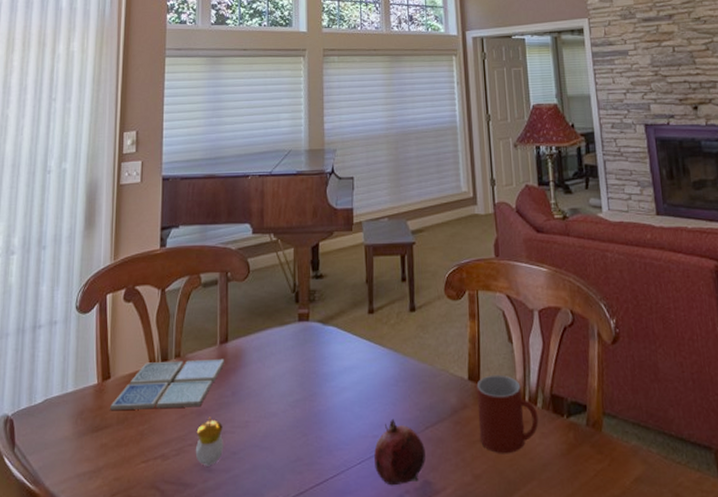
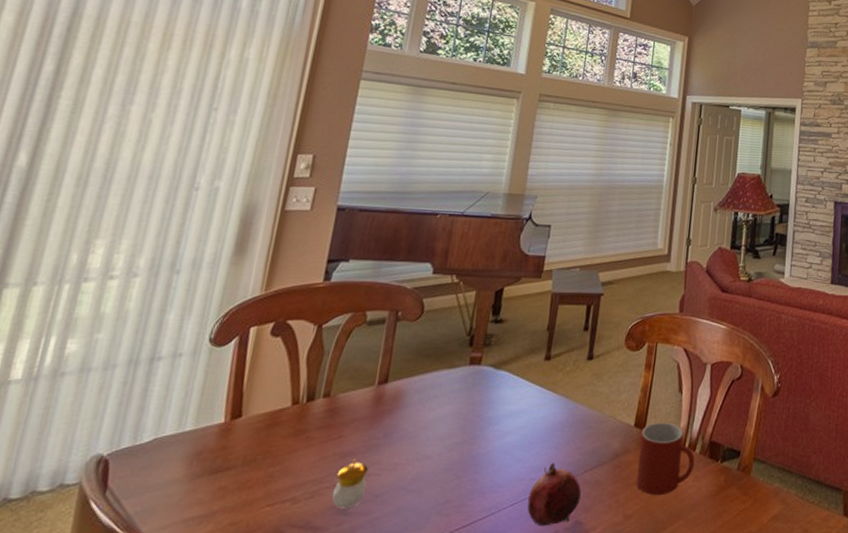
drink coaster: present [110,358,225,411] -> none [236,399,382,452]

